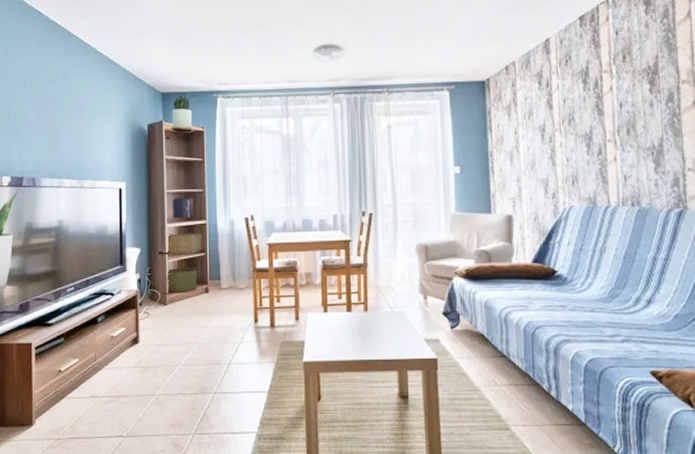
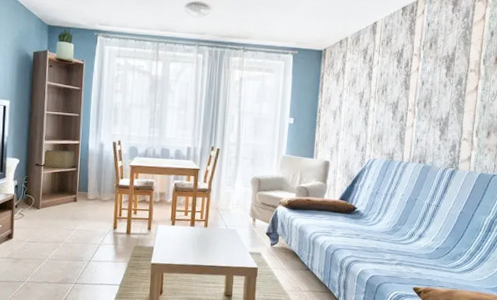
basket: present [167,266,198,293] -> none [41,178,69,200]
books: present [173,197,194,218] -> none [51,119,69,137]

